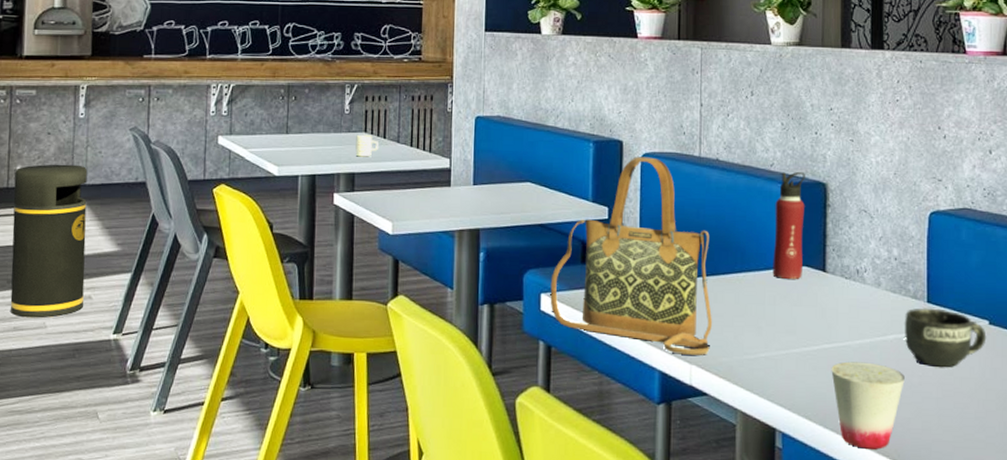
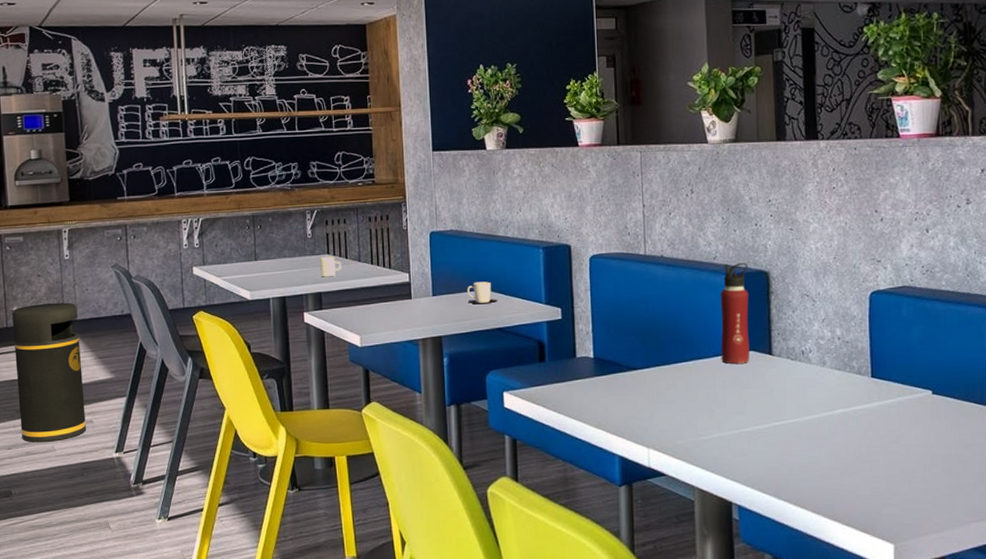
cup: none [510,173,543,197] -> present [467,281,499,304]
handbag: present [550,156,713,355] -> none [511,258,667,440]
cup: present [831,361,905,450] -> none [782,436,853,516]
mug: present [904,308,987,368] -> none [850,382,931,437]

